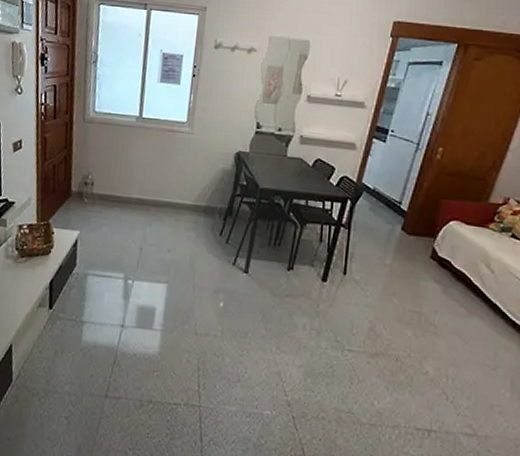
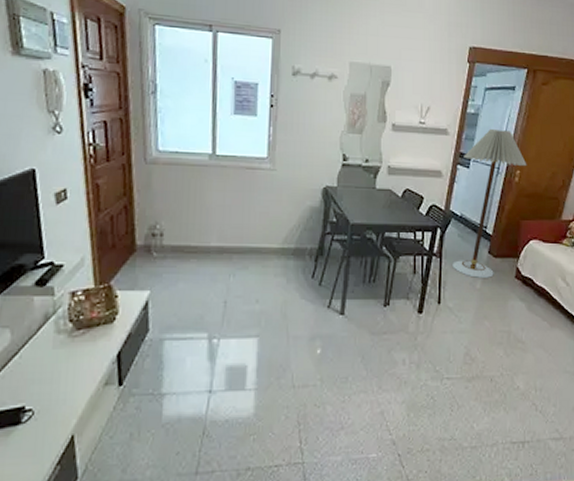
floor lamp: none [361,103,452,255] -> present [452,128,527,278]

